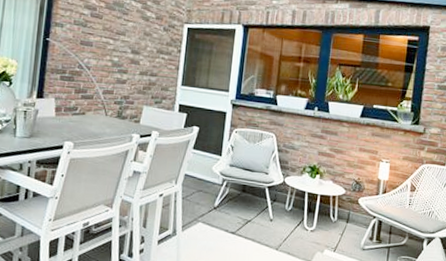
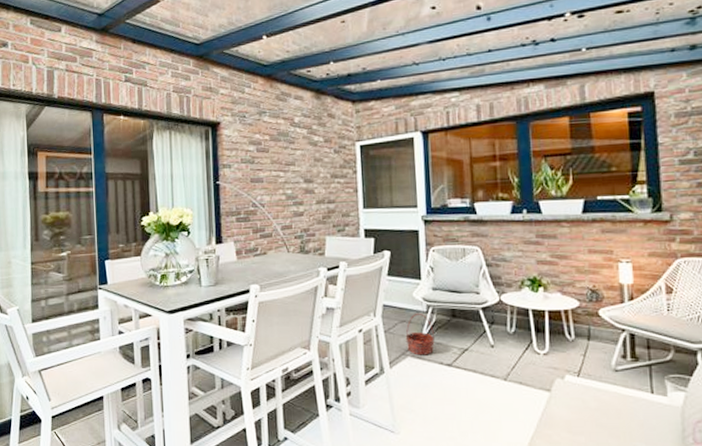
basket: none [199,184,225,223] -> present [405,312,435,356]

